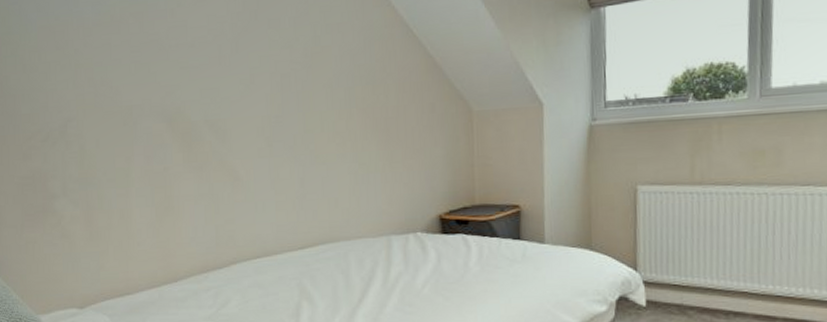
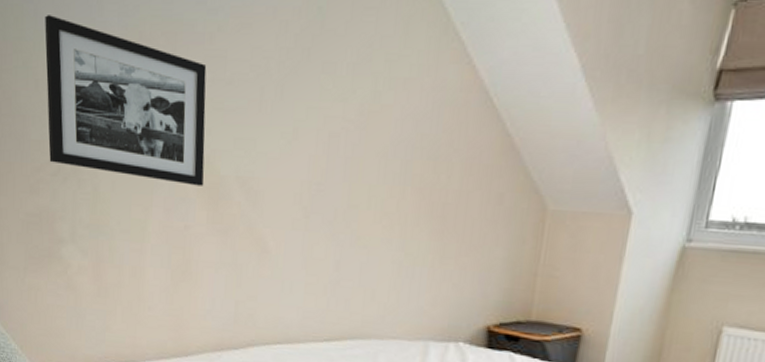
picture frame: none [29,11,178,133] -> present [45,15,207,186]

